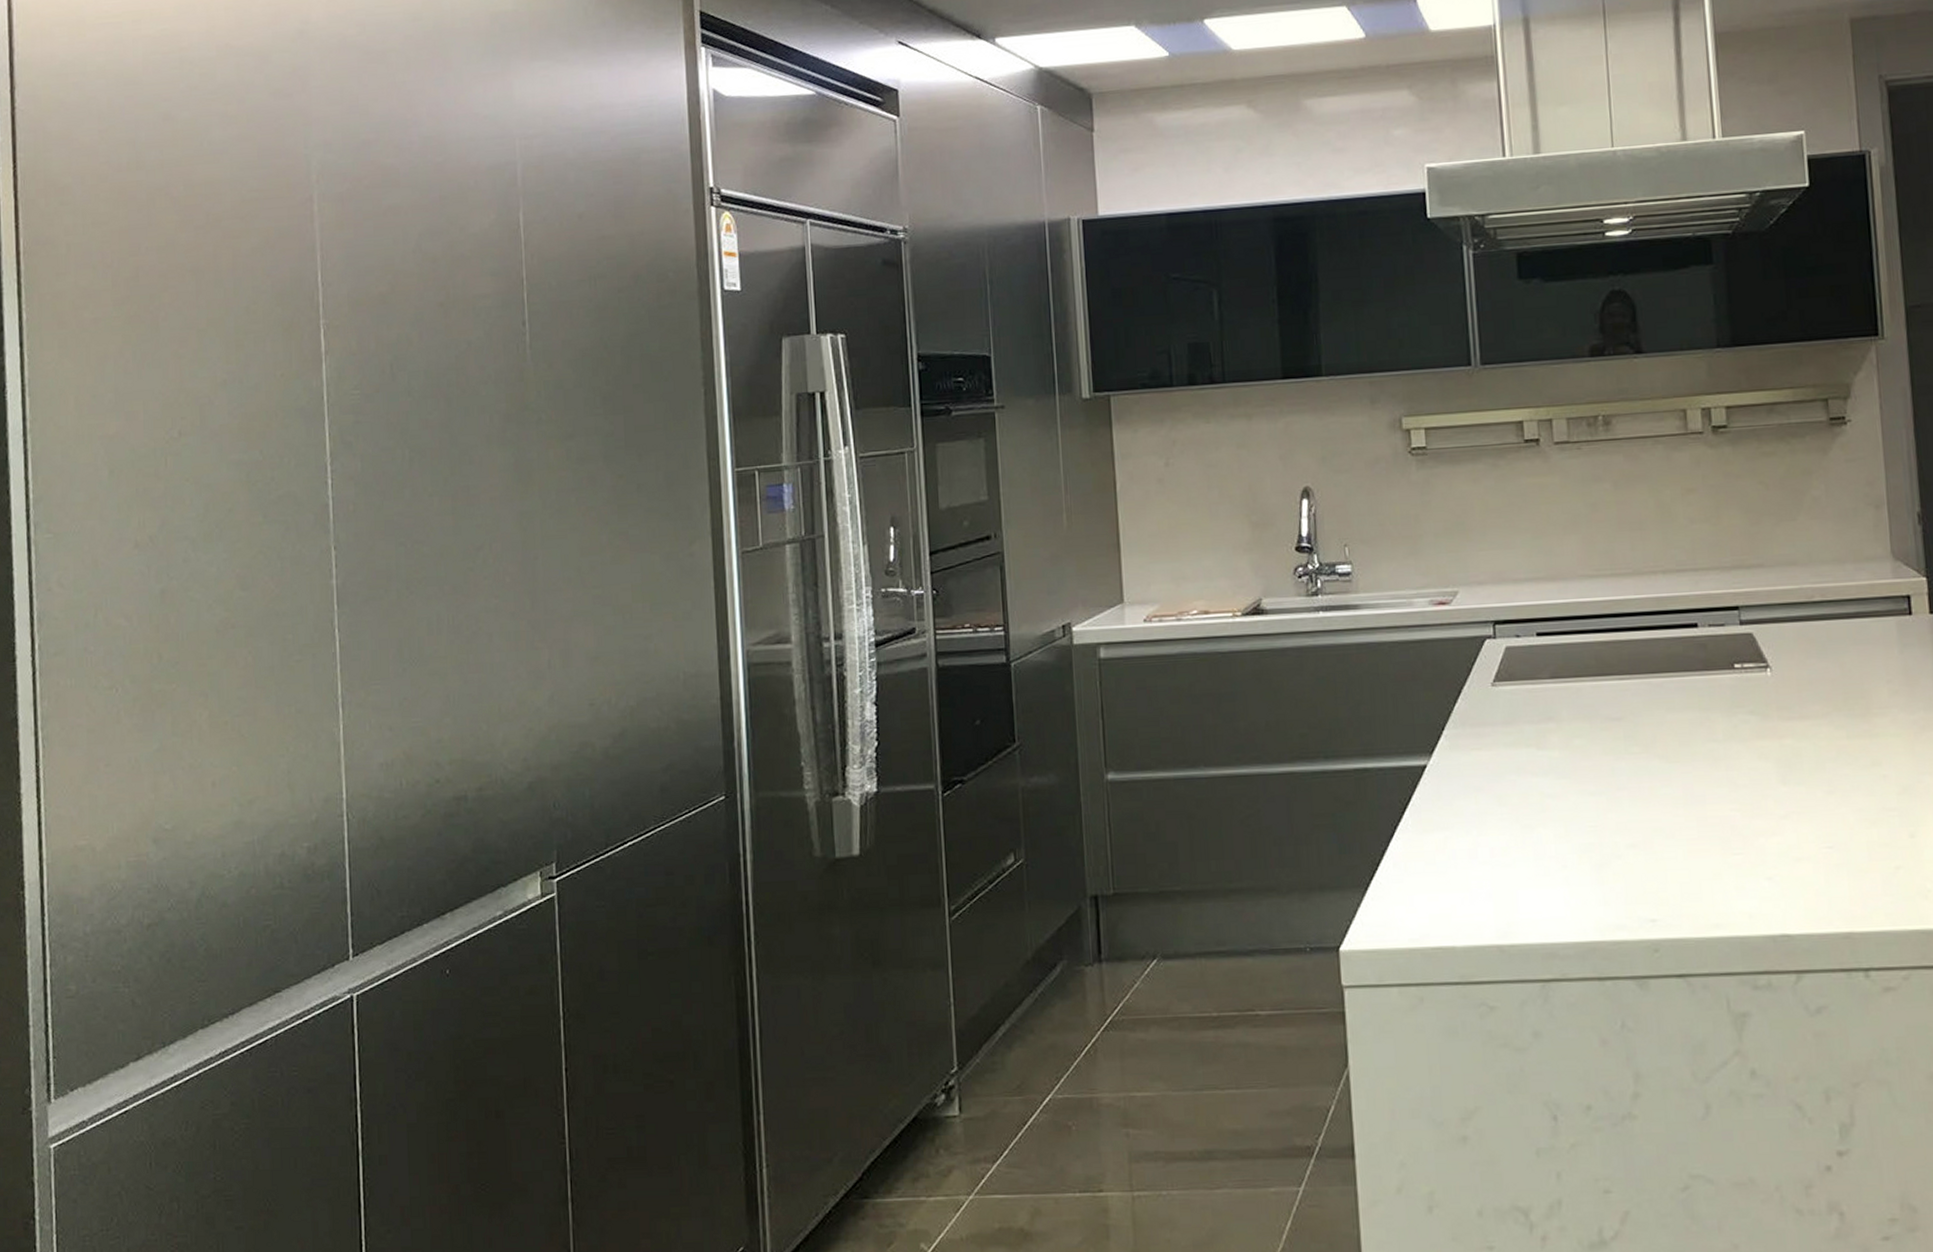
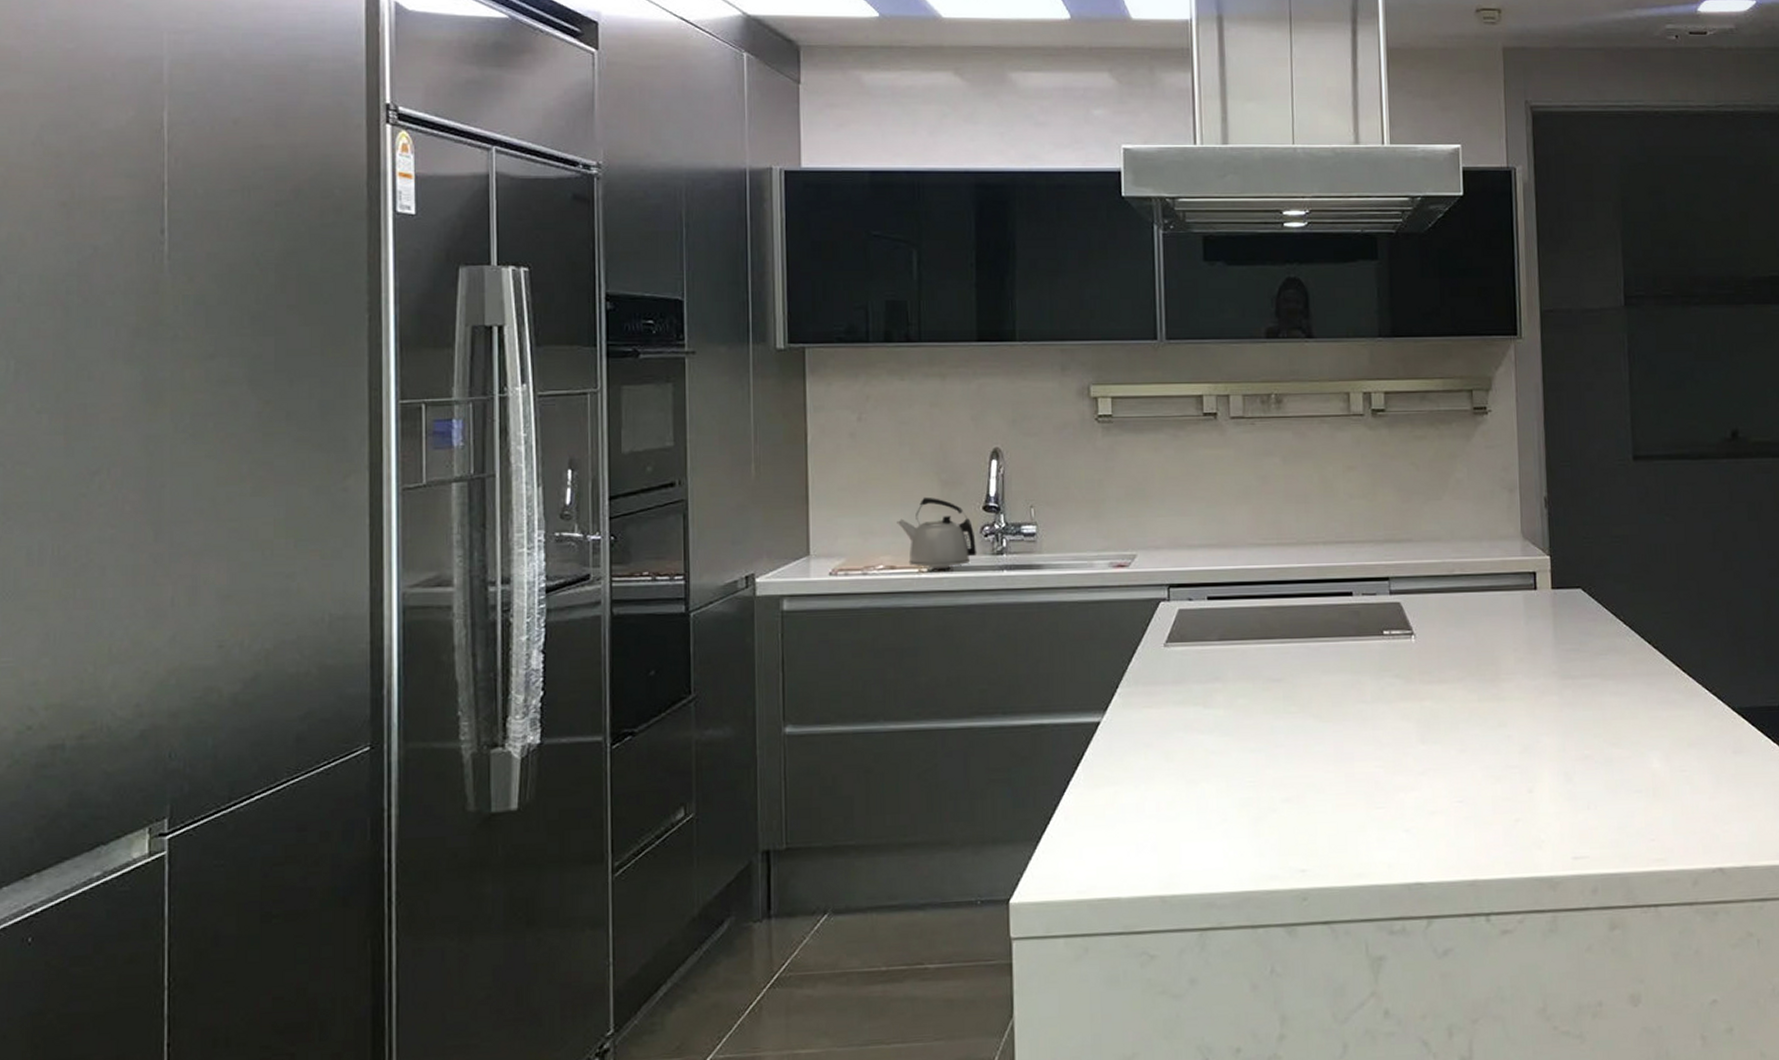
kettle: none [1208,539,1292,613] -> present [897,497,977,570]

